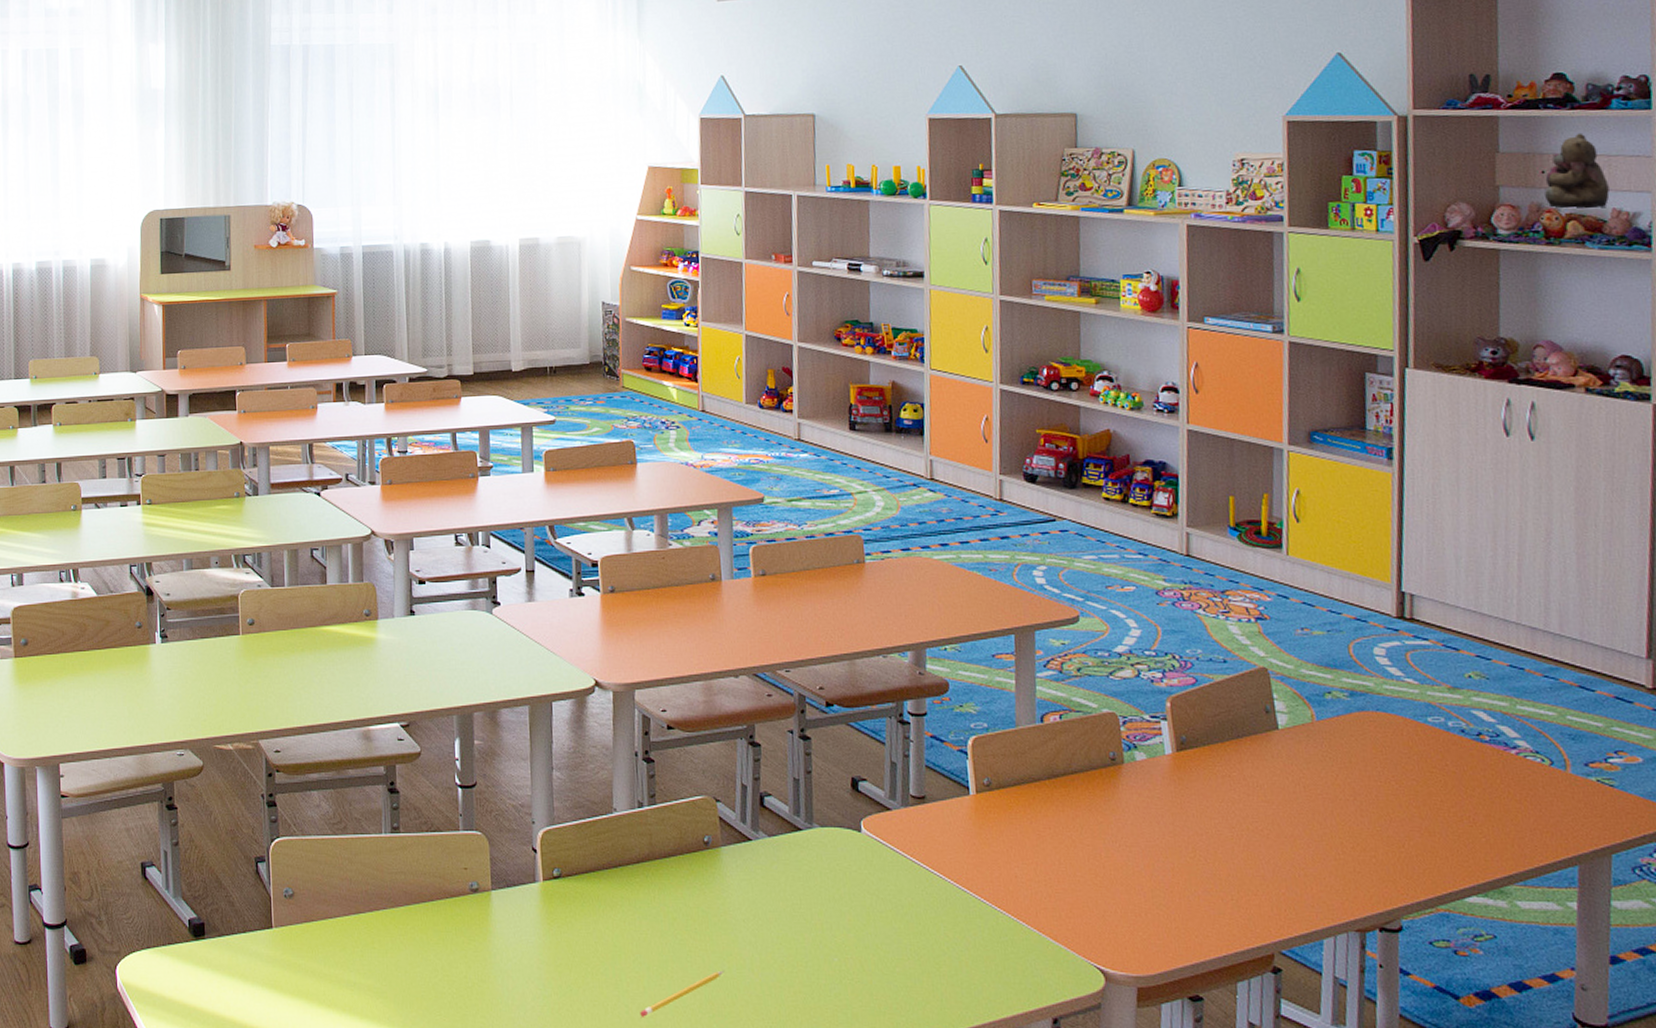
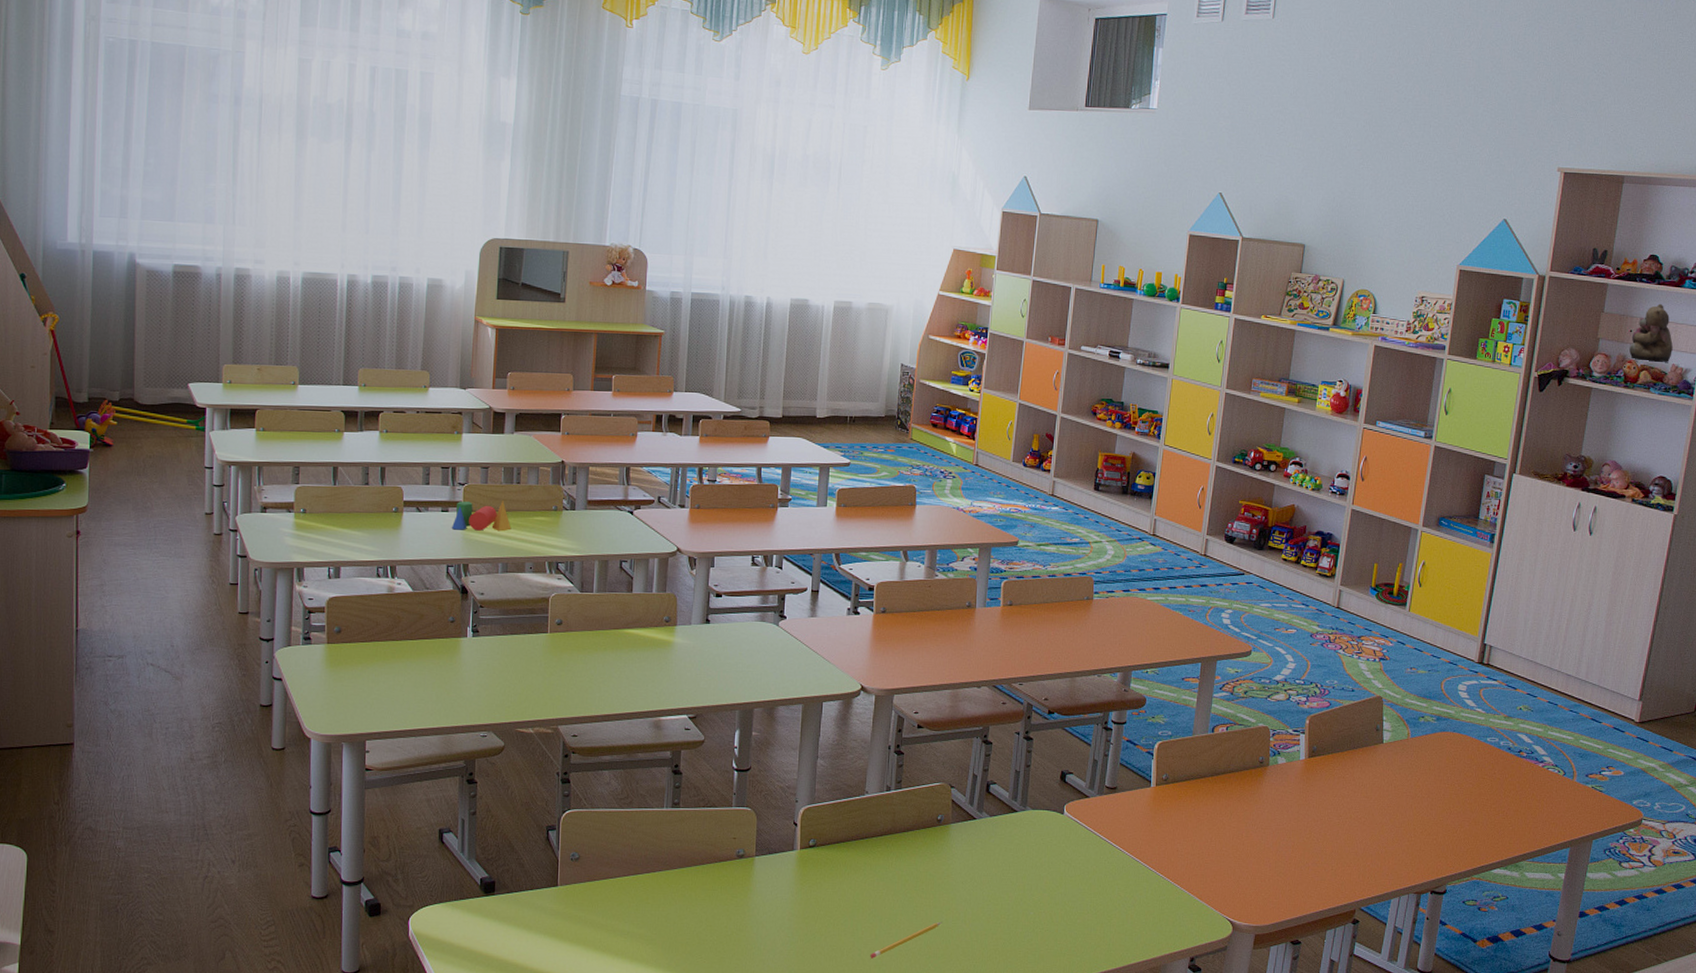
toy blocks: none [132,489,193,526] -> present [452,499,512,532]

